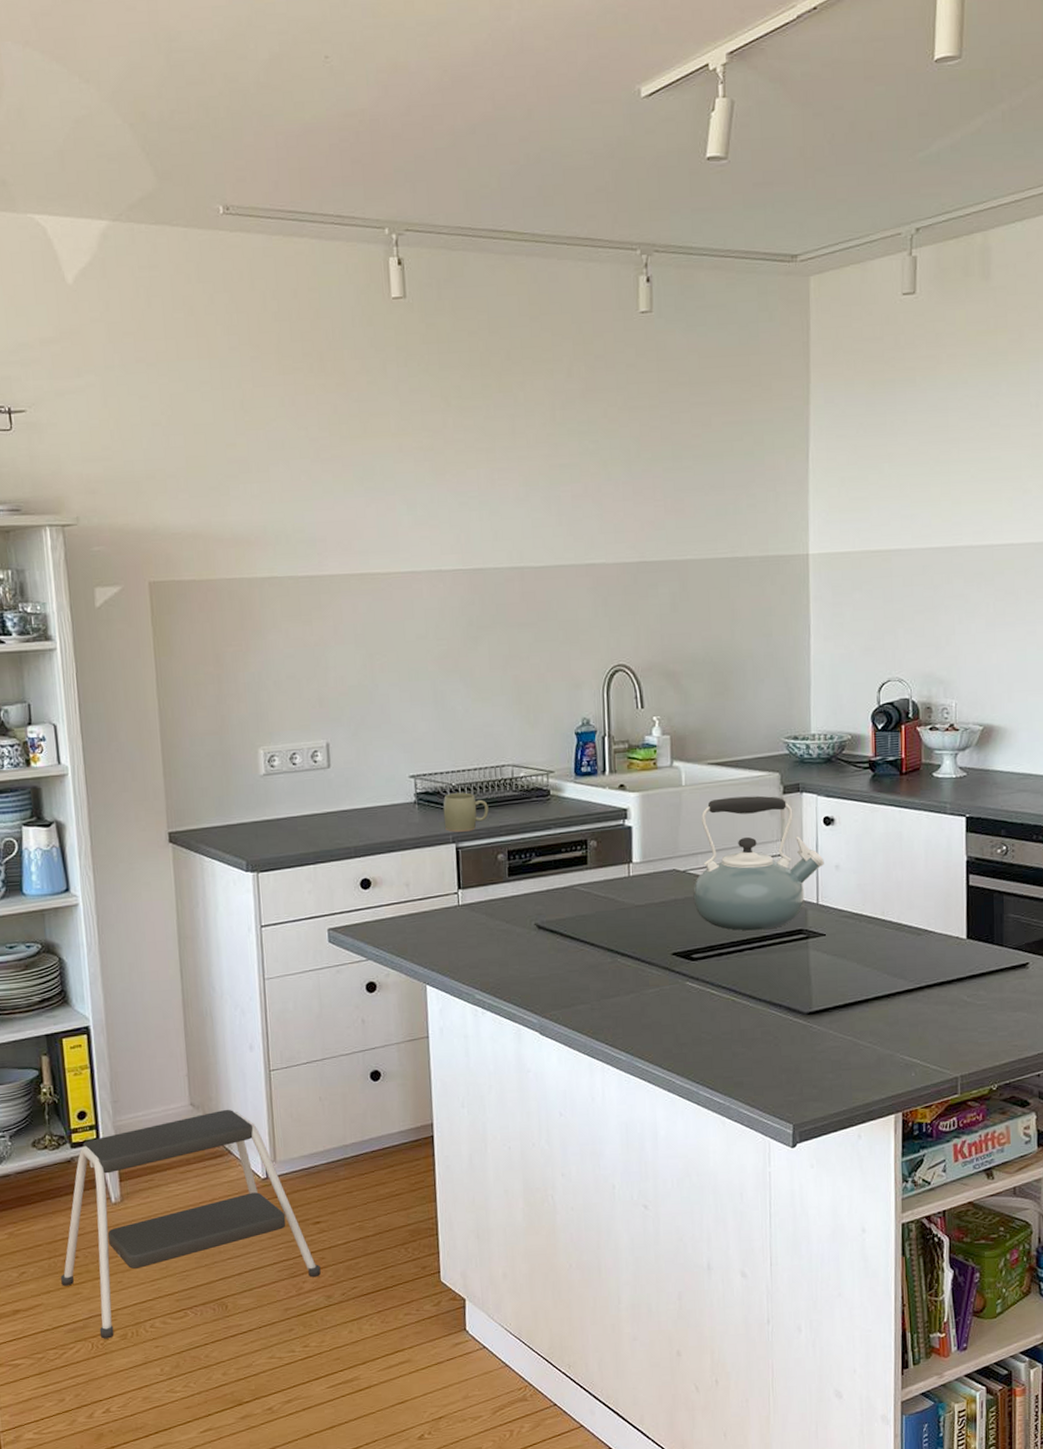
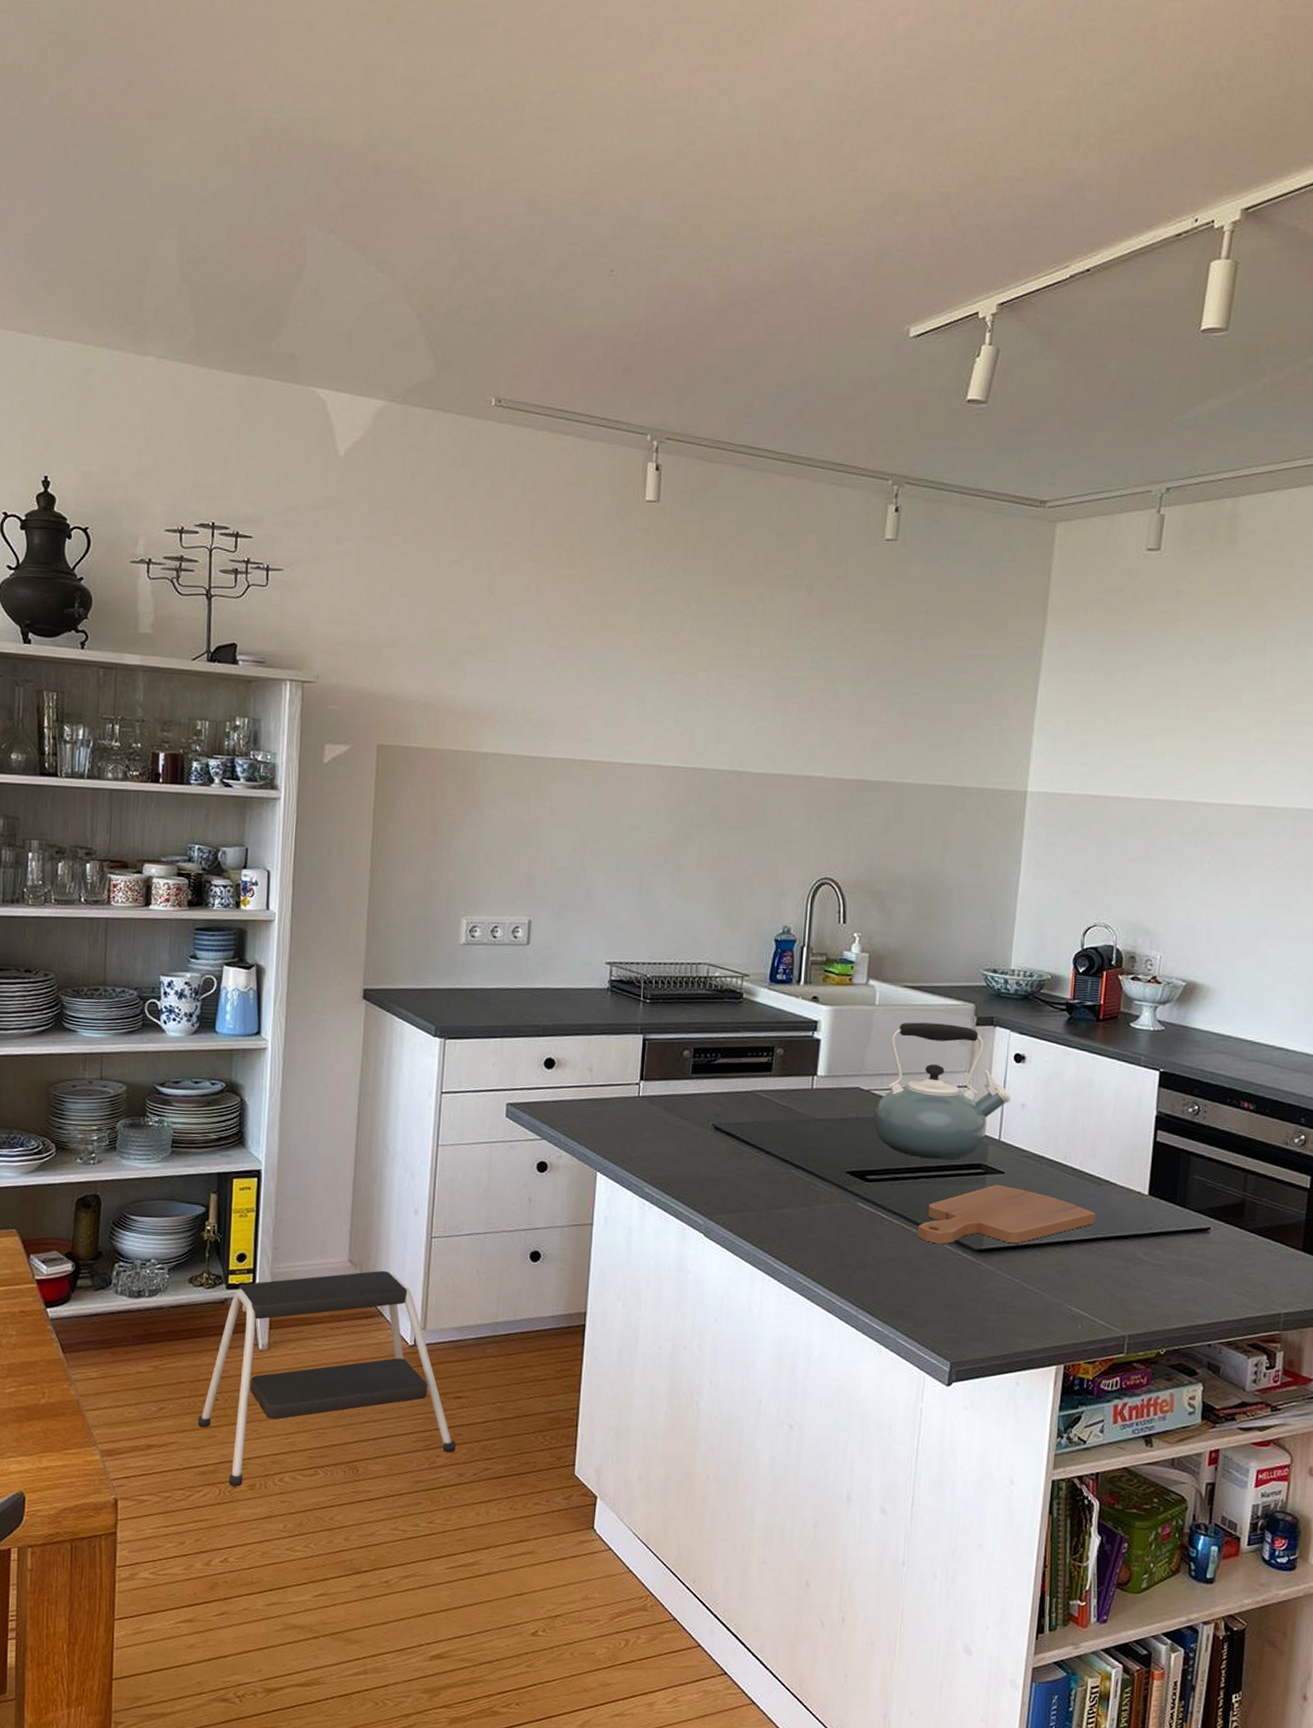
mug: present [443,792,489,832] -> none [634,984,680,1024]
cutting board: none [747,947,918,1013] -> present [917,1184,1095,1245]

